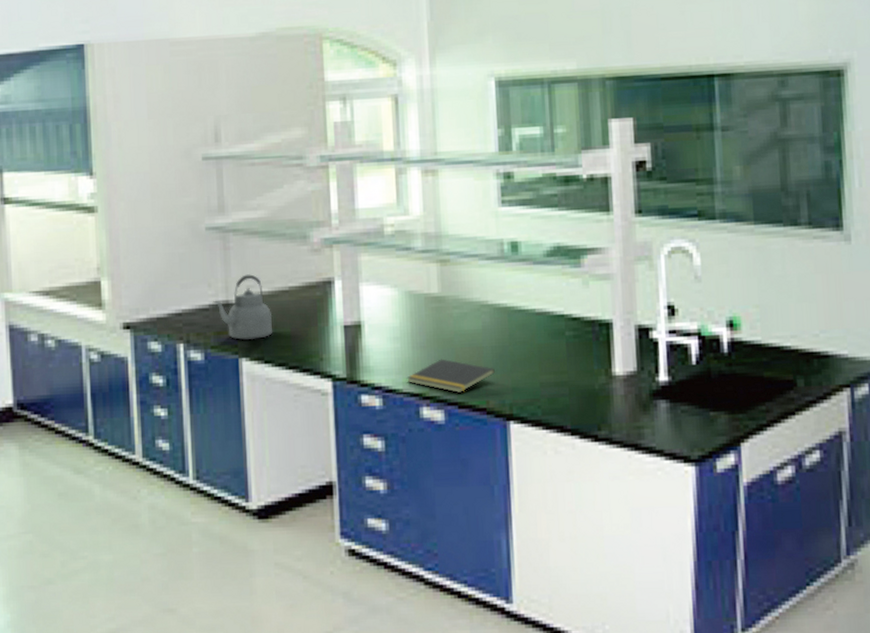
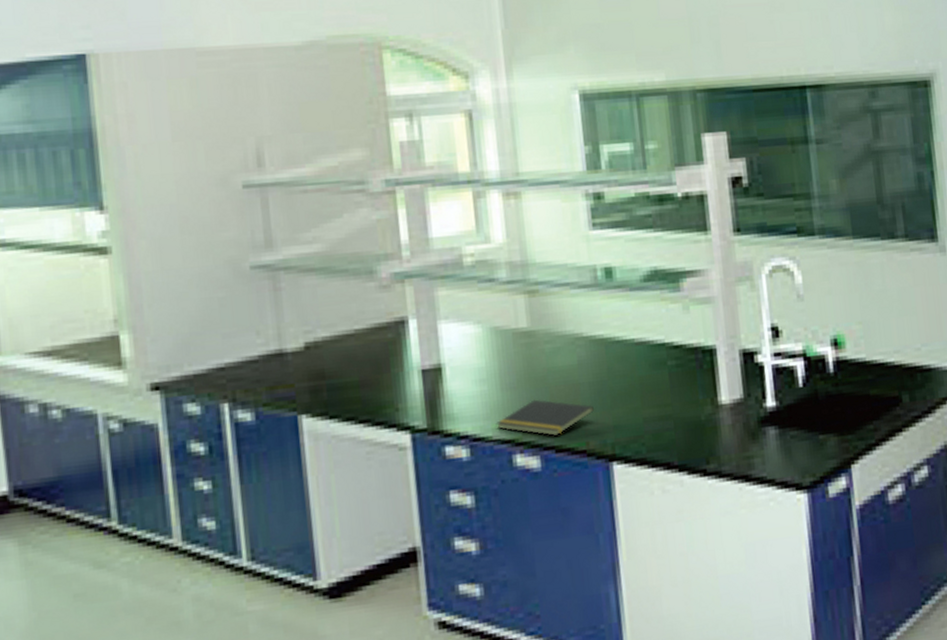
kettle: present [212,274,273,340] -> none [262,317,338,394]

